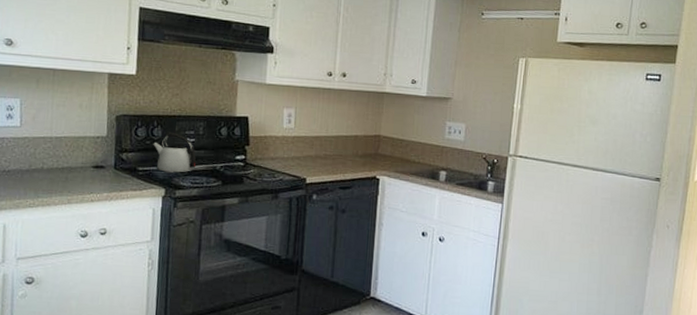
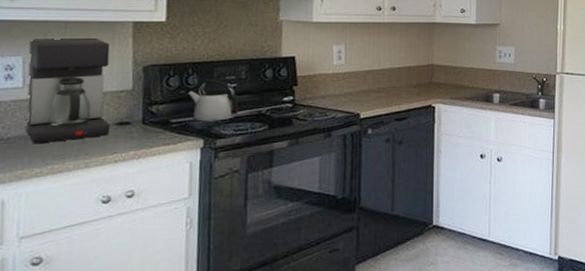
coffee maker: none [21,83,89,178] -> present [24,39,110,144]

